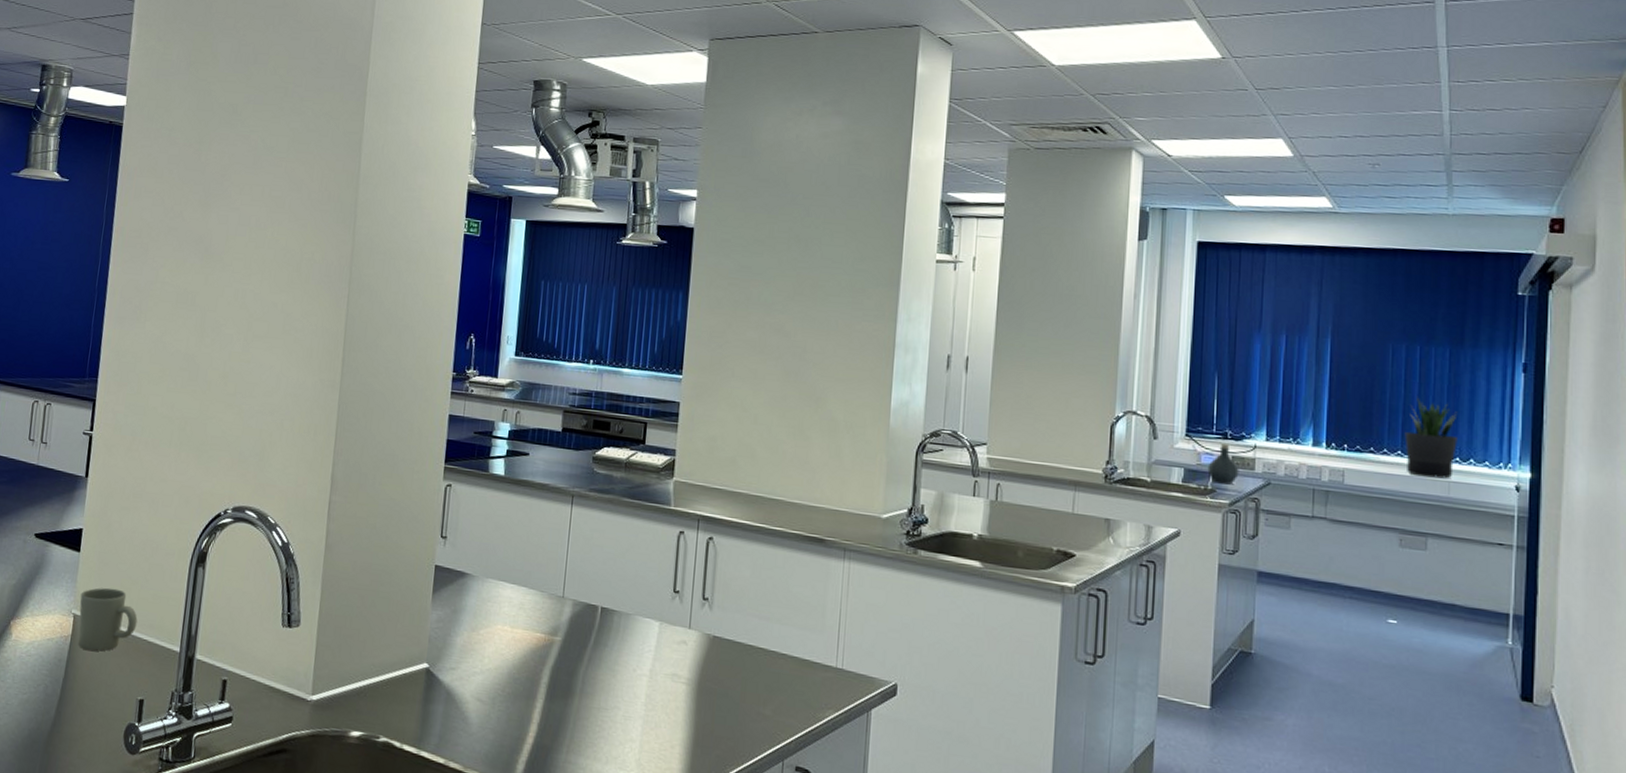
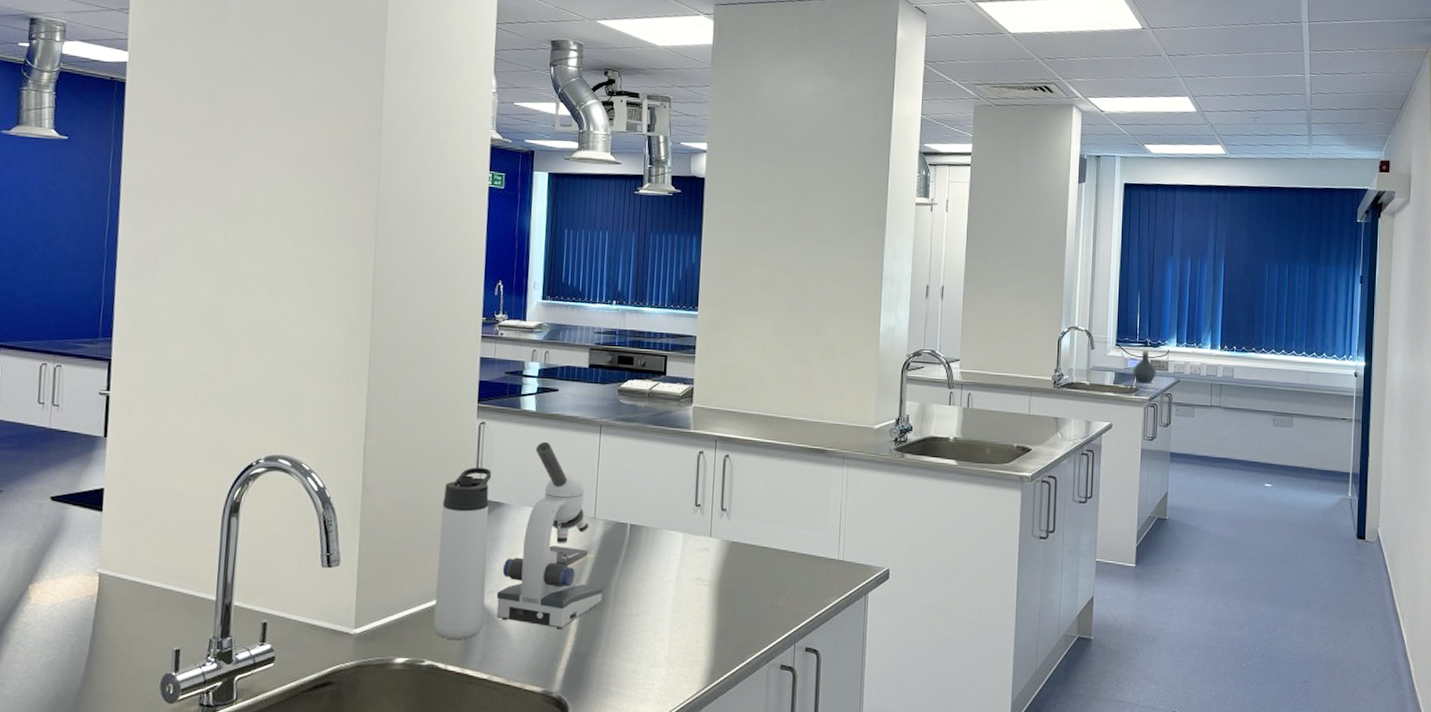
mug: present [78,587,138,651] -> none [105,544,169,607]
thermos bottle: none [390,532,457,718] -> present [433,467,492,639]
microscope: none [455,509,569,718] -> present [496,441,603,630]
planter: present [1404,396,1458,479] -> none [1277,305,1315,370]

